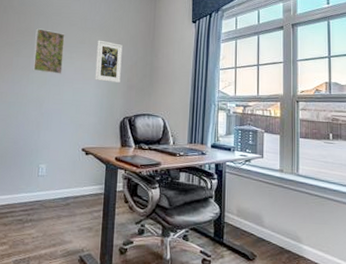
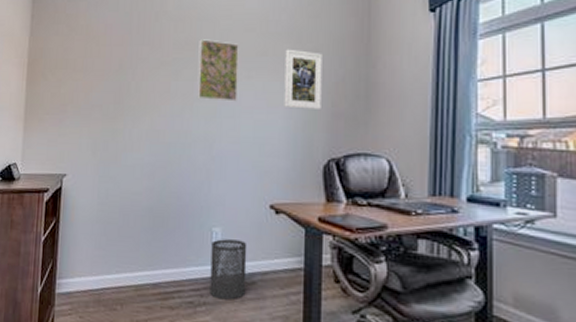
trash can: none [35,173,65,217] -> present [209,239,247,300]

